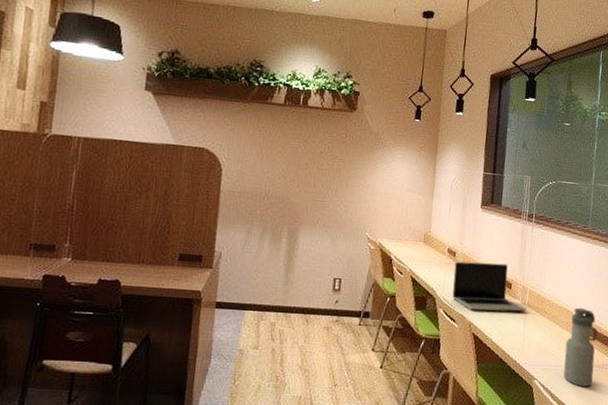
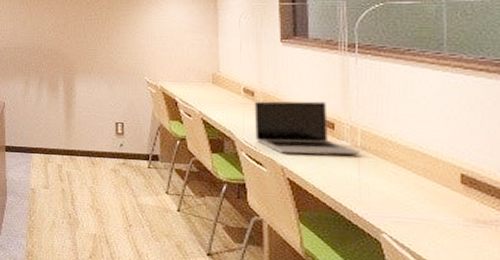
water bottle: present [563,307,598,387] -> none [425,150,477,246]

